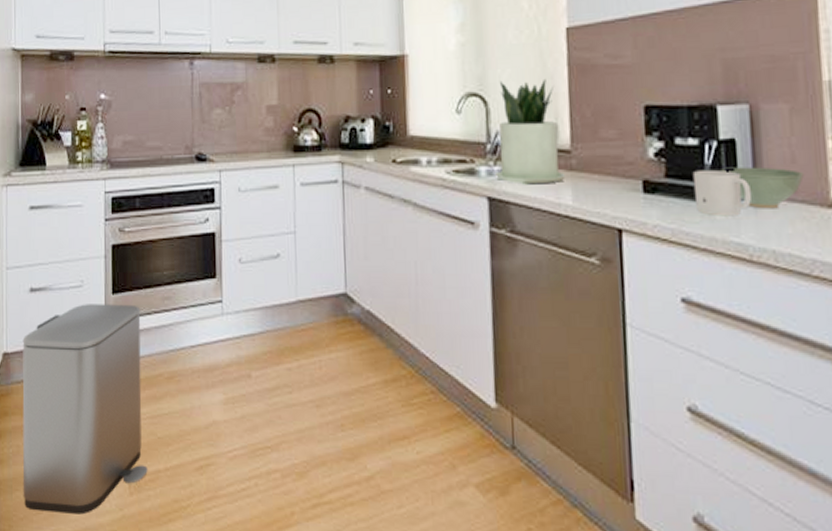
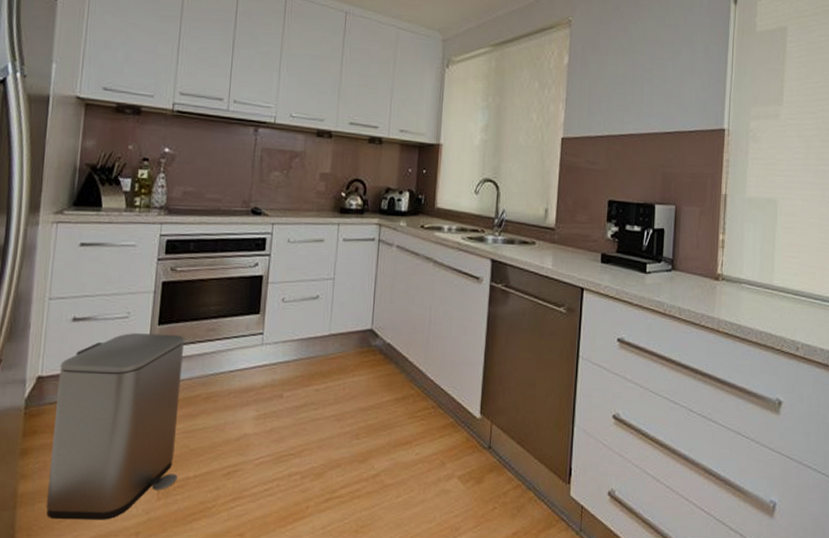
planter: present [496,78,566,185] -> none [499,172,549,252]
mug: present [692,169,753,217] -> none [634,248,671,283]
bowl: present [719,167,804,209] -> none [652,248,703,279]

